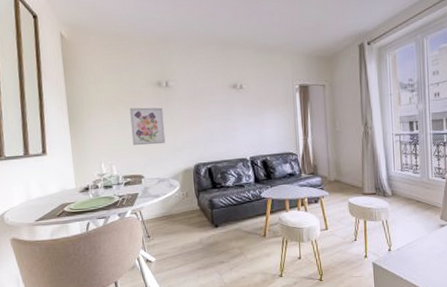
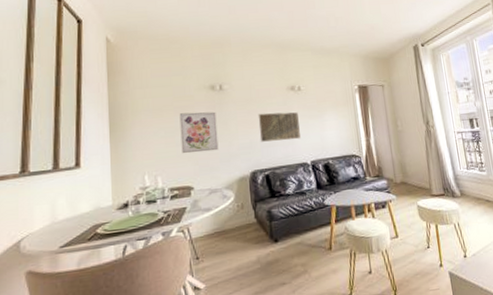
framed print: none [201,109,242,138] -> present [257,111,302,142]

